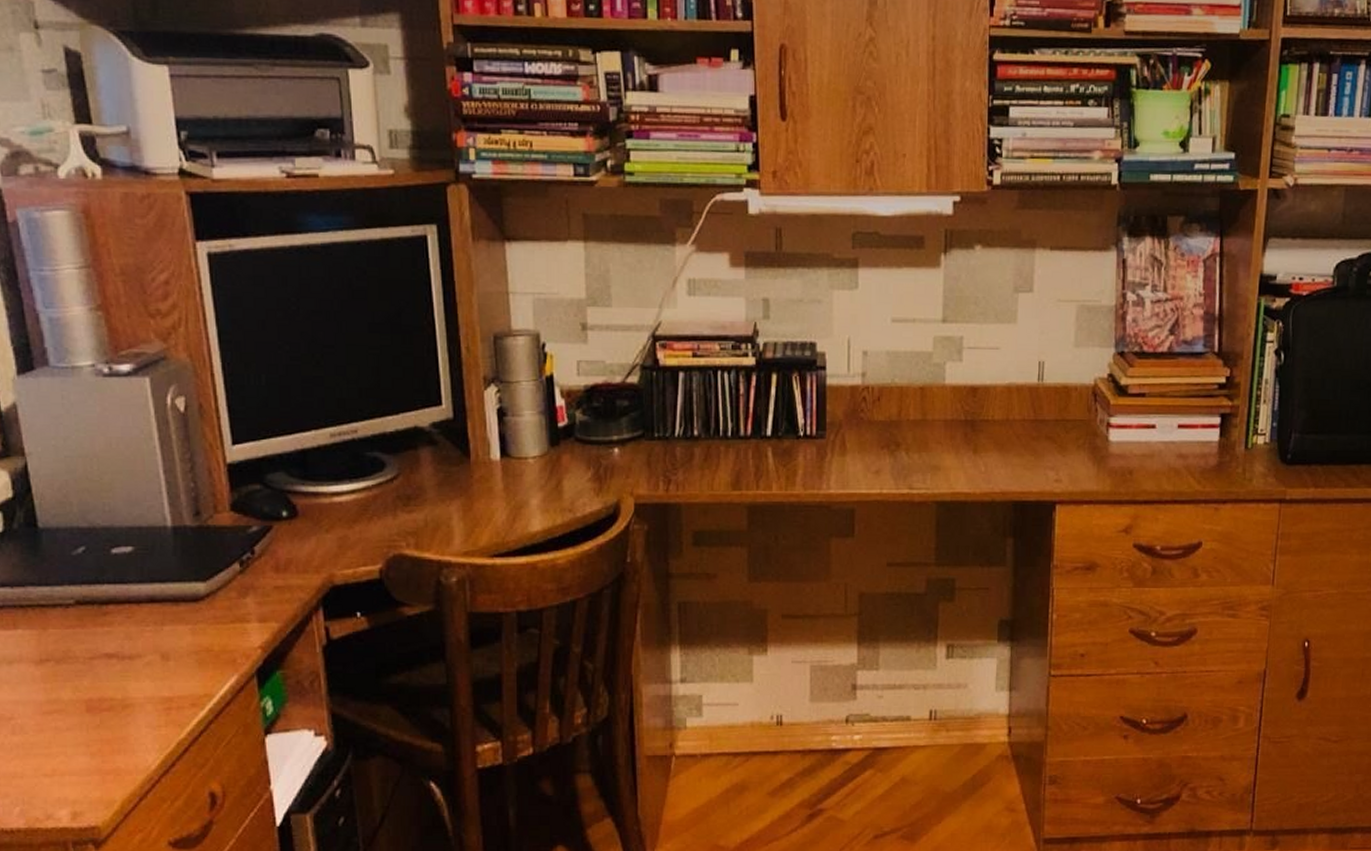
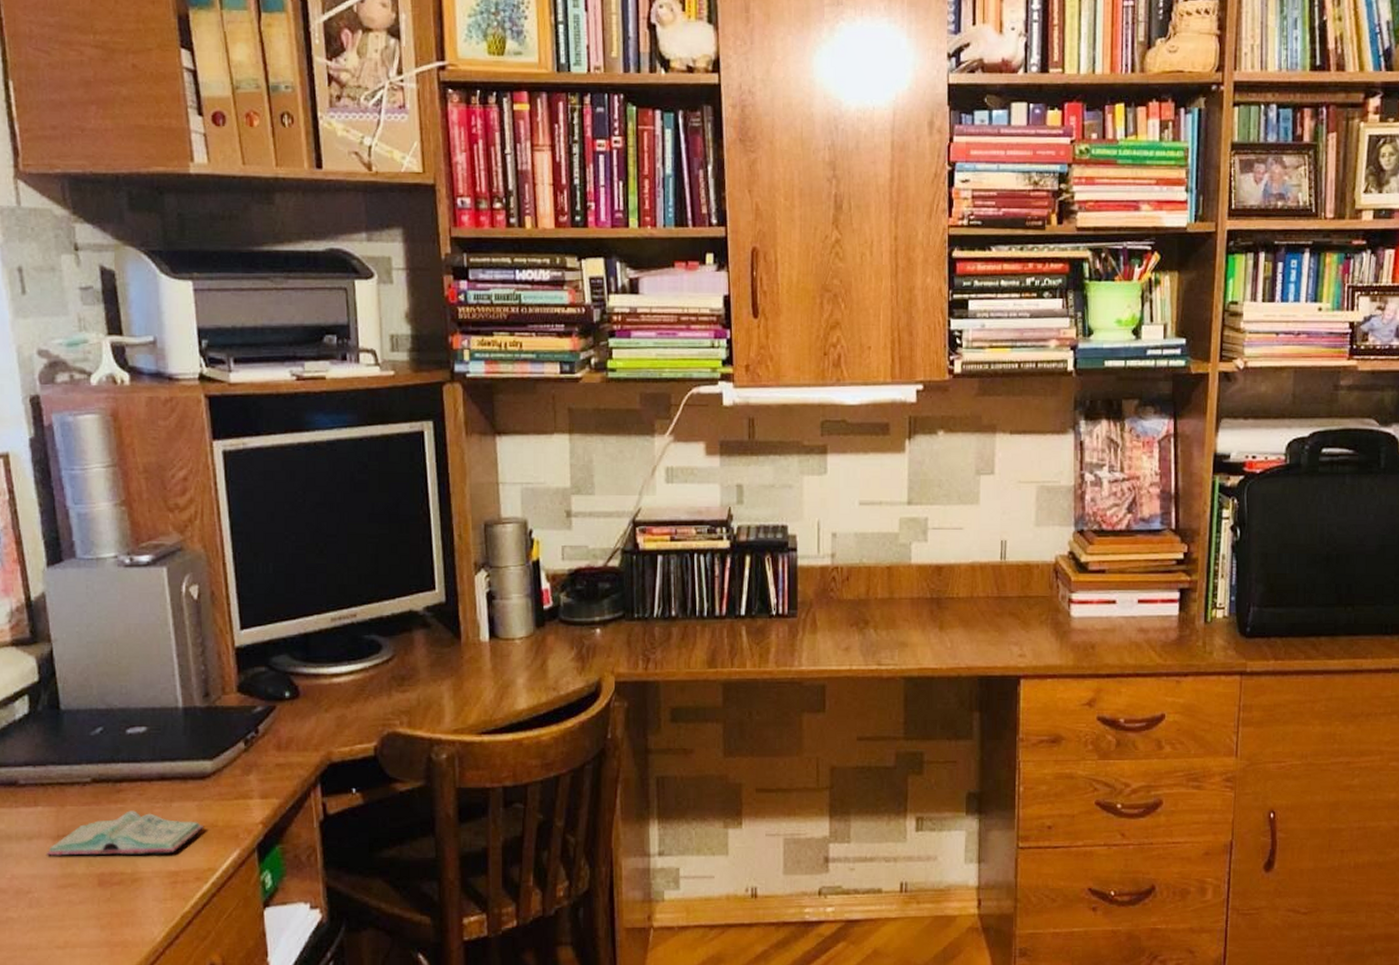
book: none [28,634,199,681] -> present [46,810,205,856]

